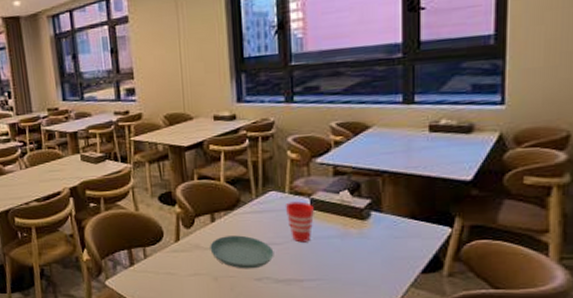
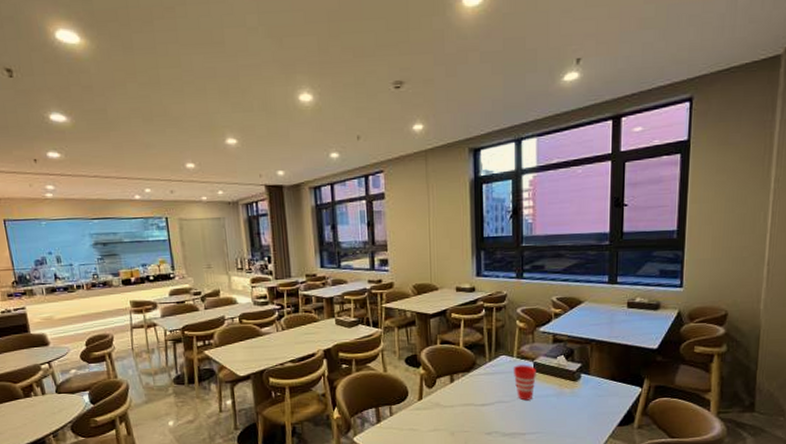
saucer: present [210,235,274,269] -> none [448,394,503,425]

